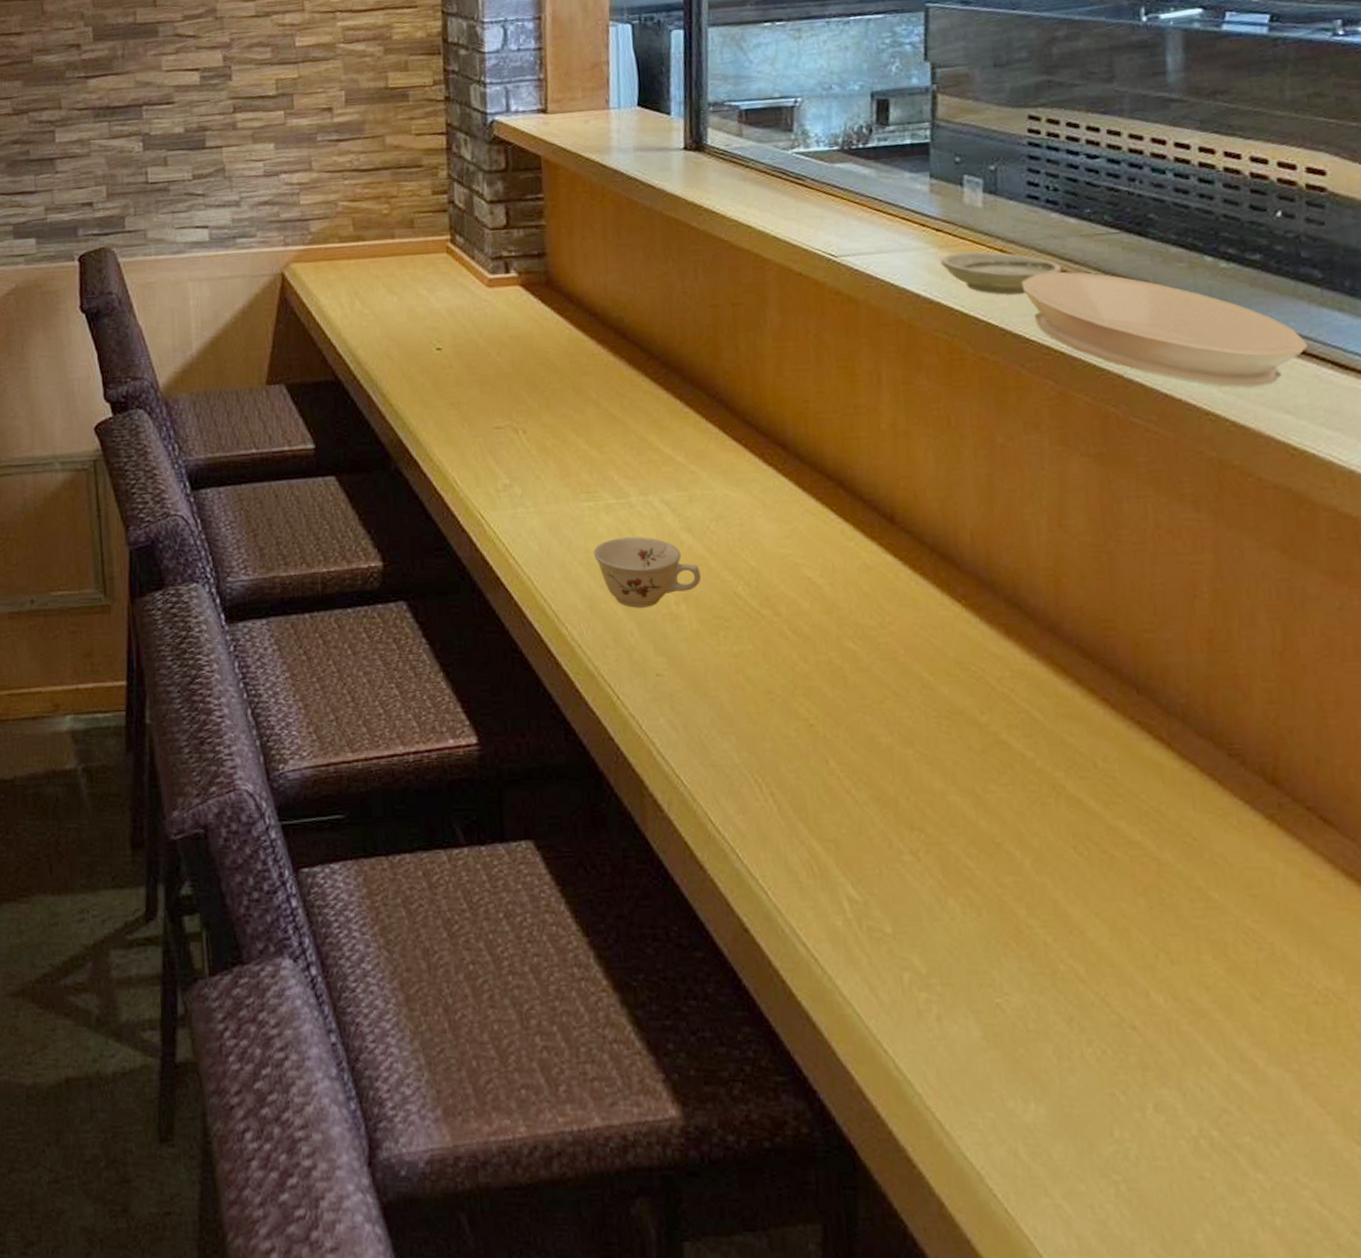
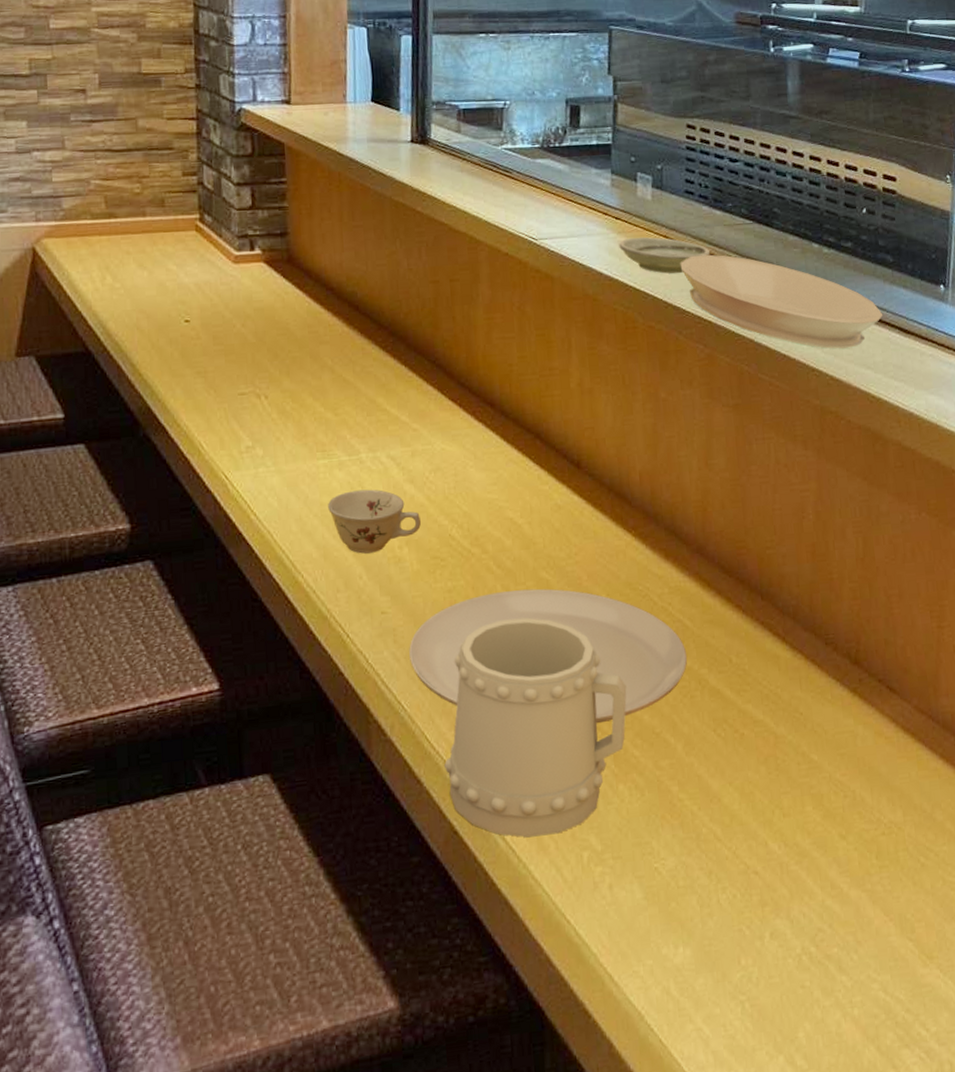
plate: none [688,660,1037,824] -> present [409,588,688,724]
beer mug: none [732,693,957,947] -> present [444,617,627,838]

